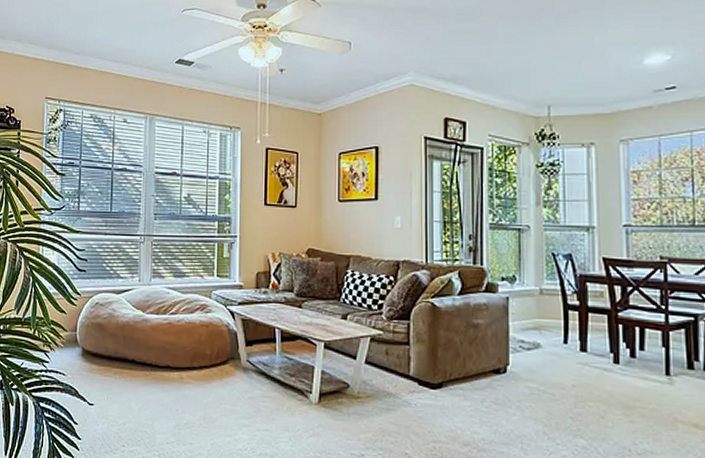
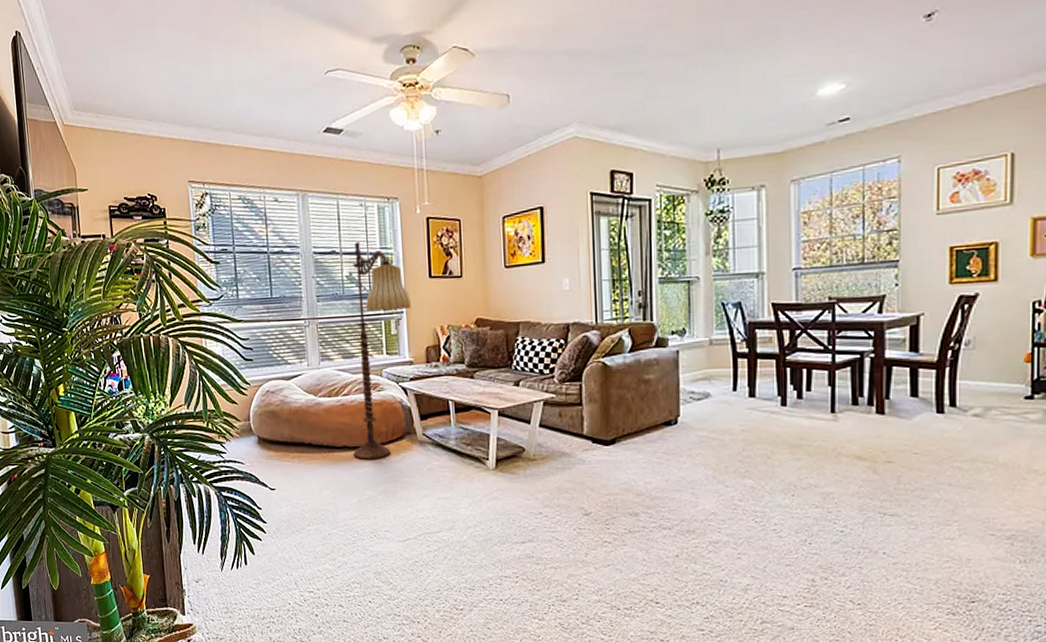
floor lamp: none [175,165,245,383] -> present [353,241,411,460]

